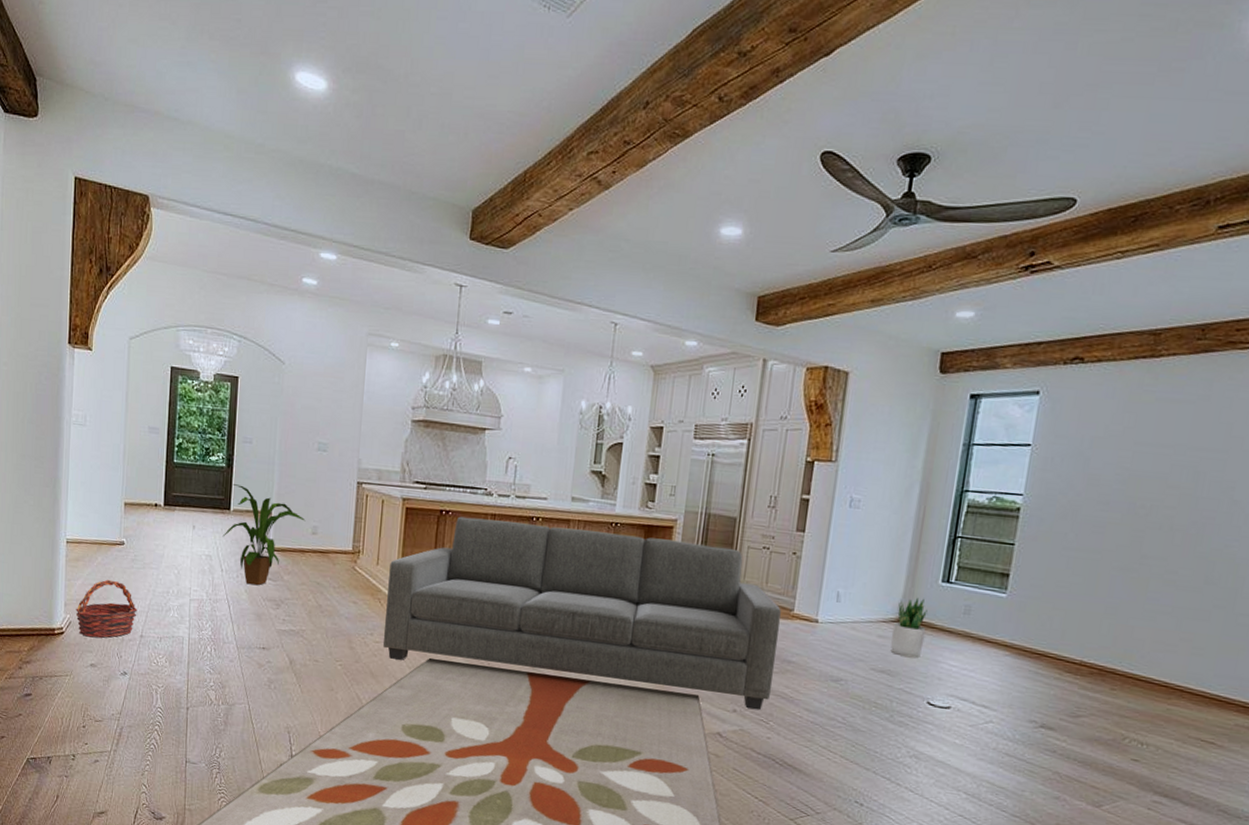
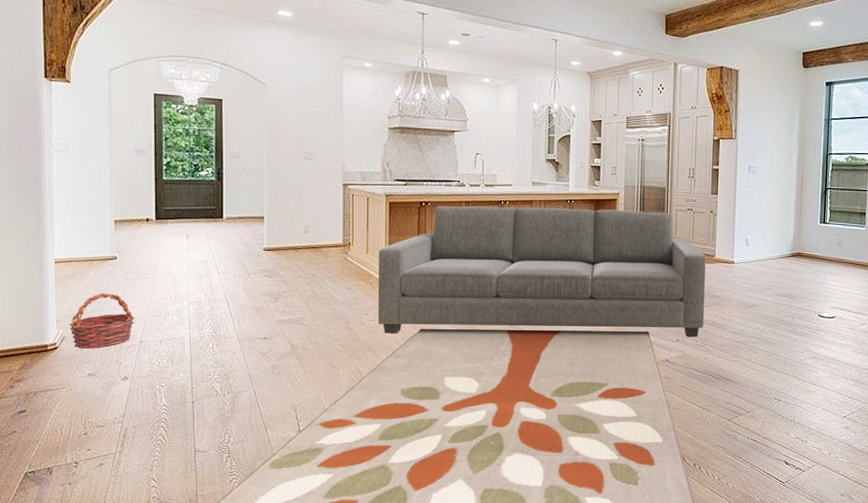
house plant: present [222,484,306,586] -> none [217,195,297,283]
planter: present [890,597,927,658] -> none [788,236,812,283]

